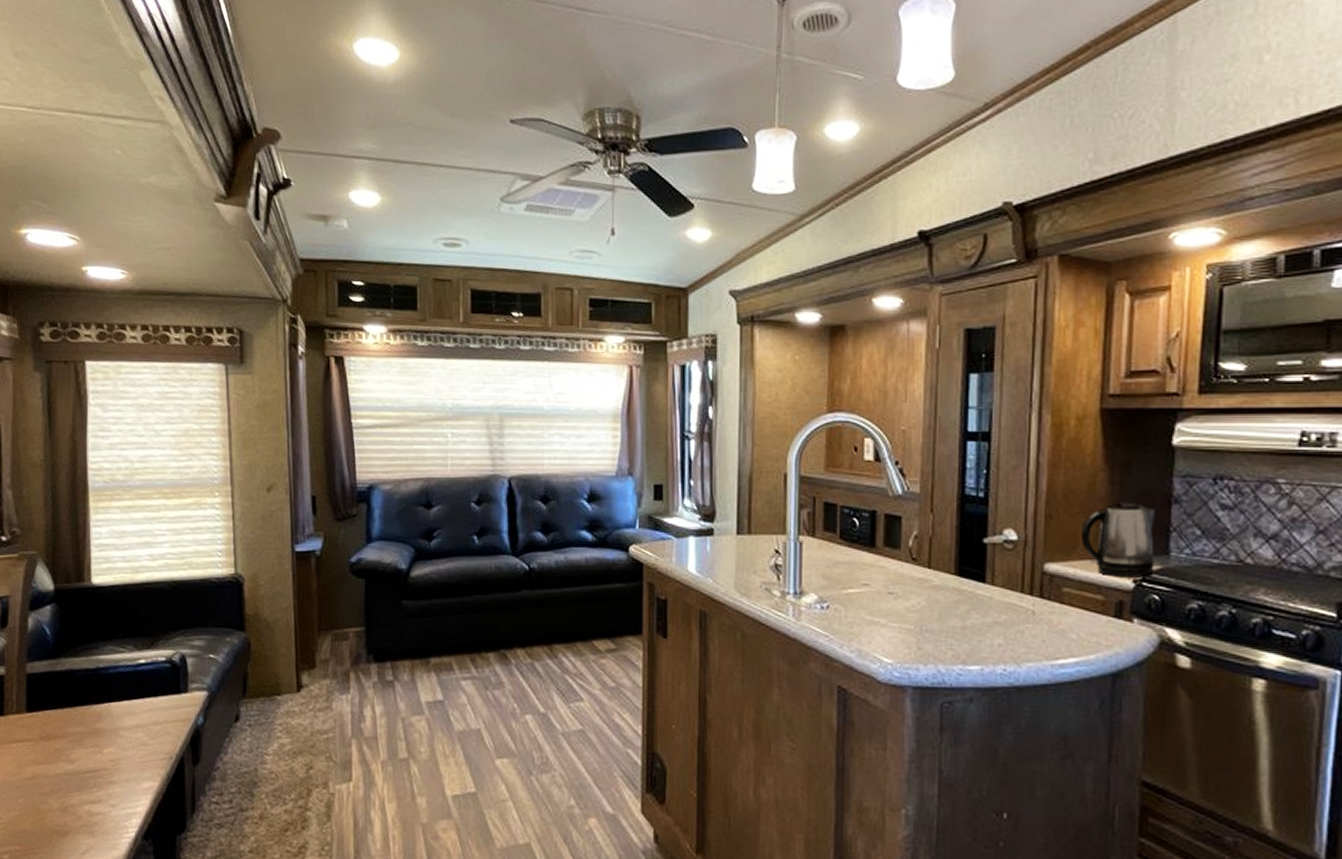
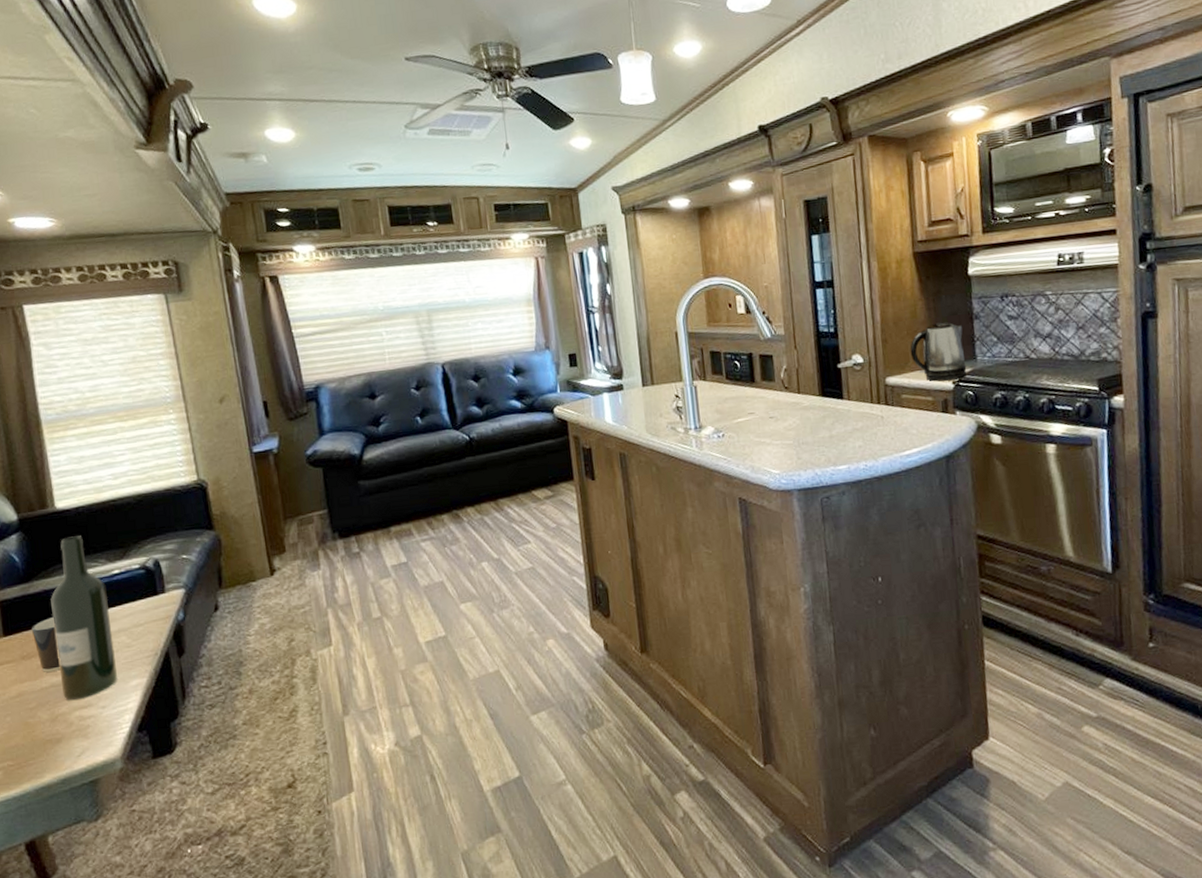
mug: none [53,699,77,759] -> present [31,616,61,672]
wine bottle: none [74,616,131,792] -> present [50,535,117,700]

